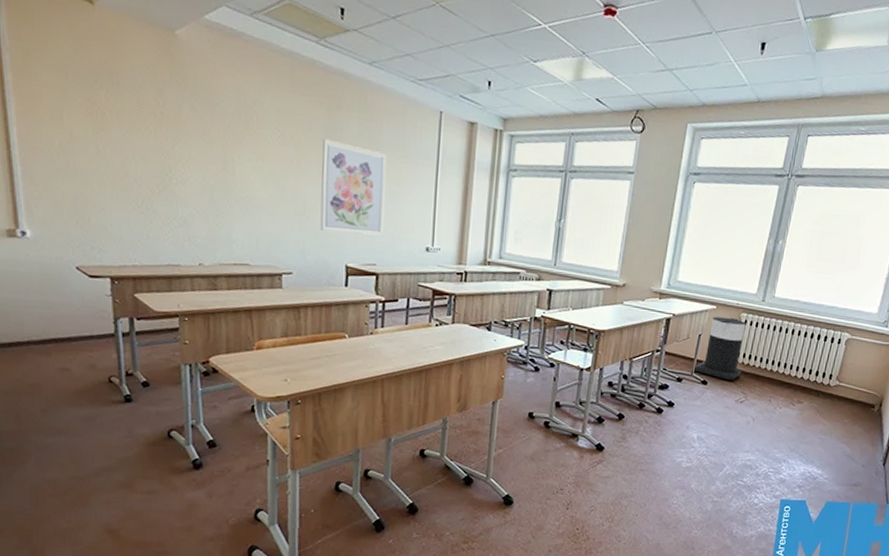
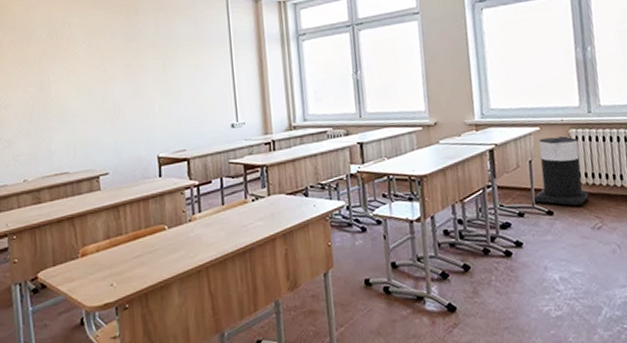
wall art: present [320,139,387,236] -> none [124,42,189,127]

